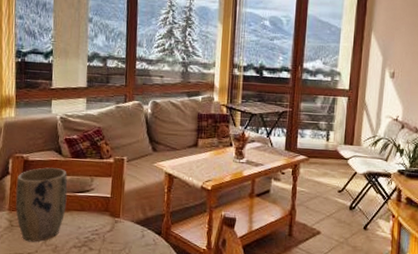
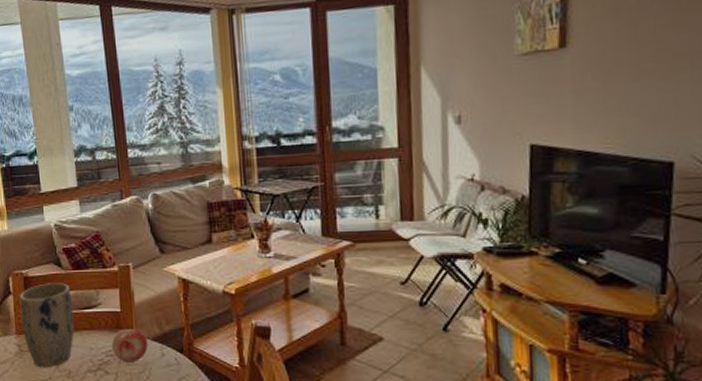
fruit: none [98,212,132,242] -> present [111,329,148,364]

